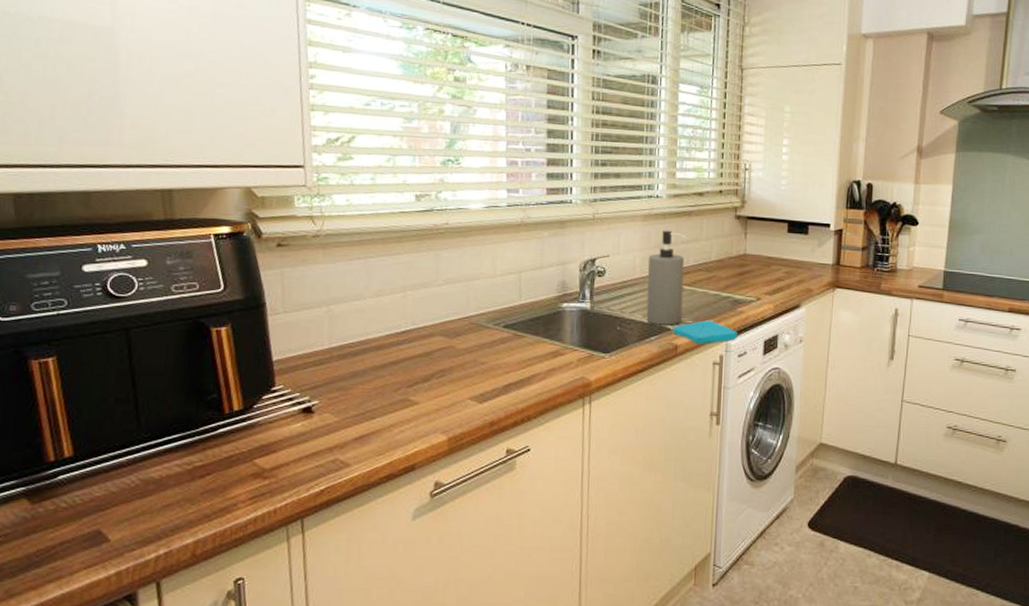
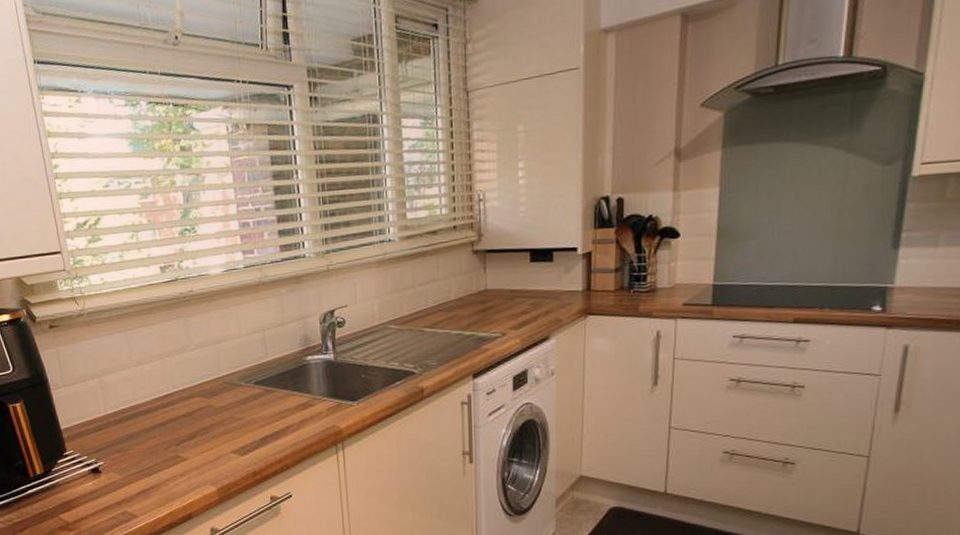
soap dispenser: present [646,230,690,325] -> none [386,273,427,370]
sponge: present [673,320,738,345] -> none [418,361,484,386]

